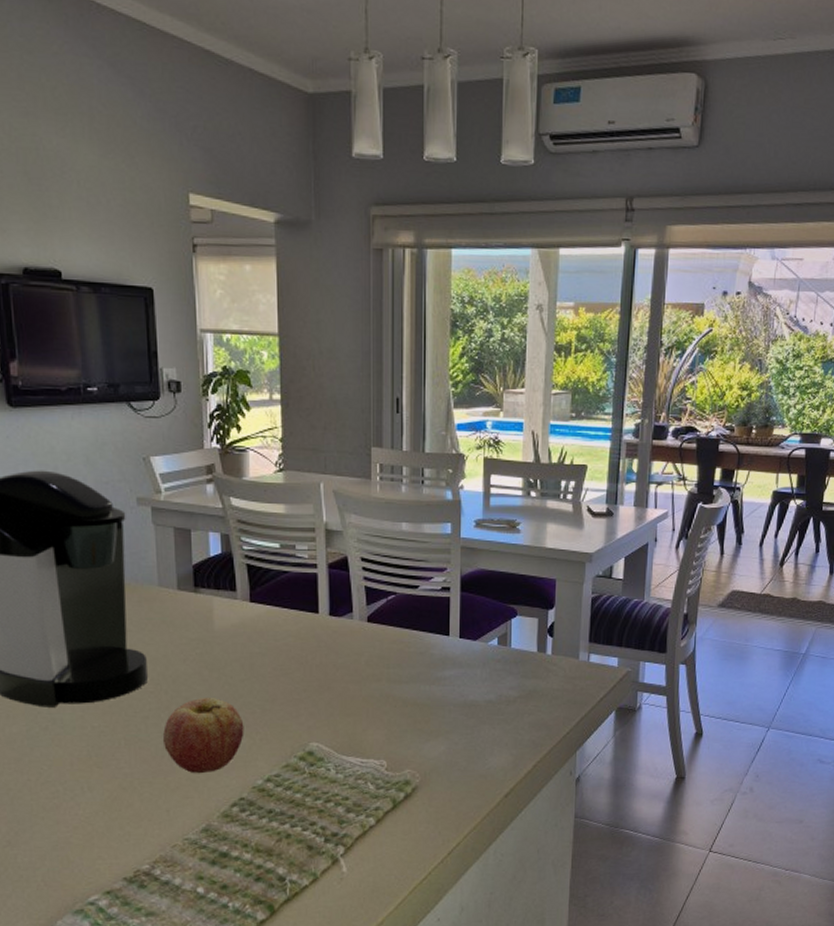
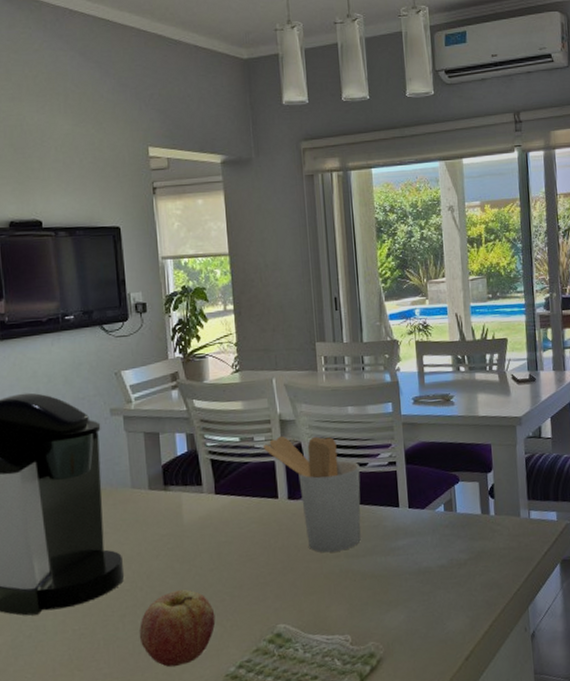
utensil holder: none [305,547,410,675] -> present [262,436,361,553]

